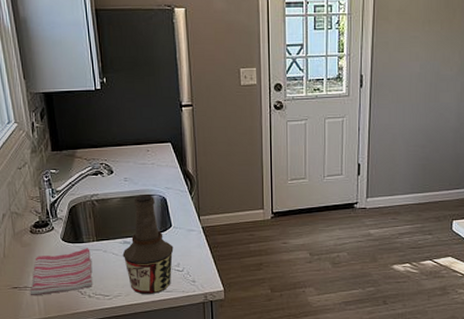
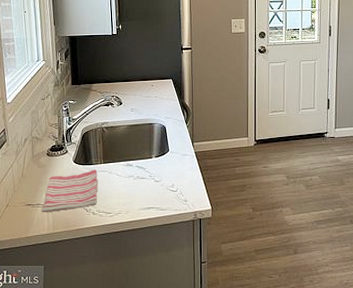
bottle: present [122,195,174,295] -> none [125,123,170,213]

